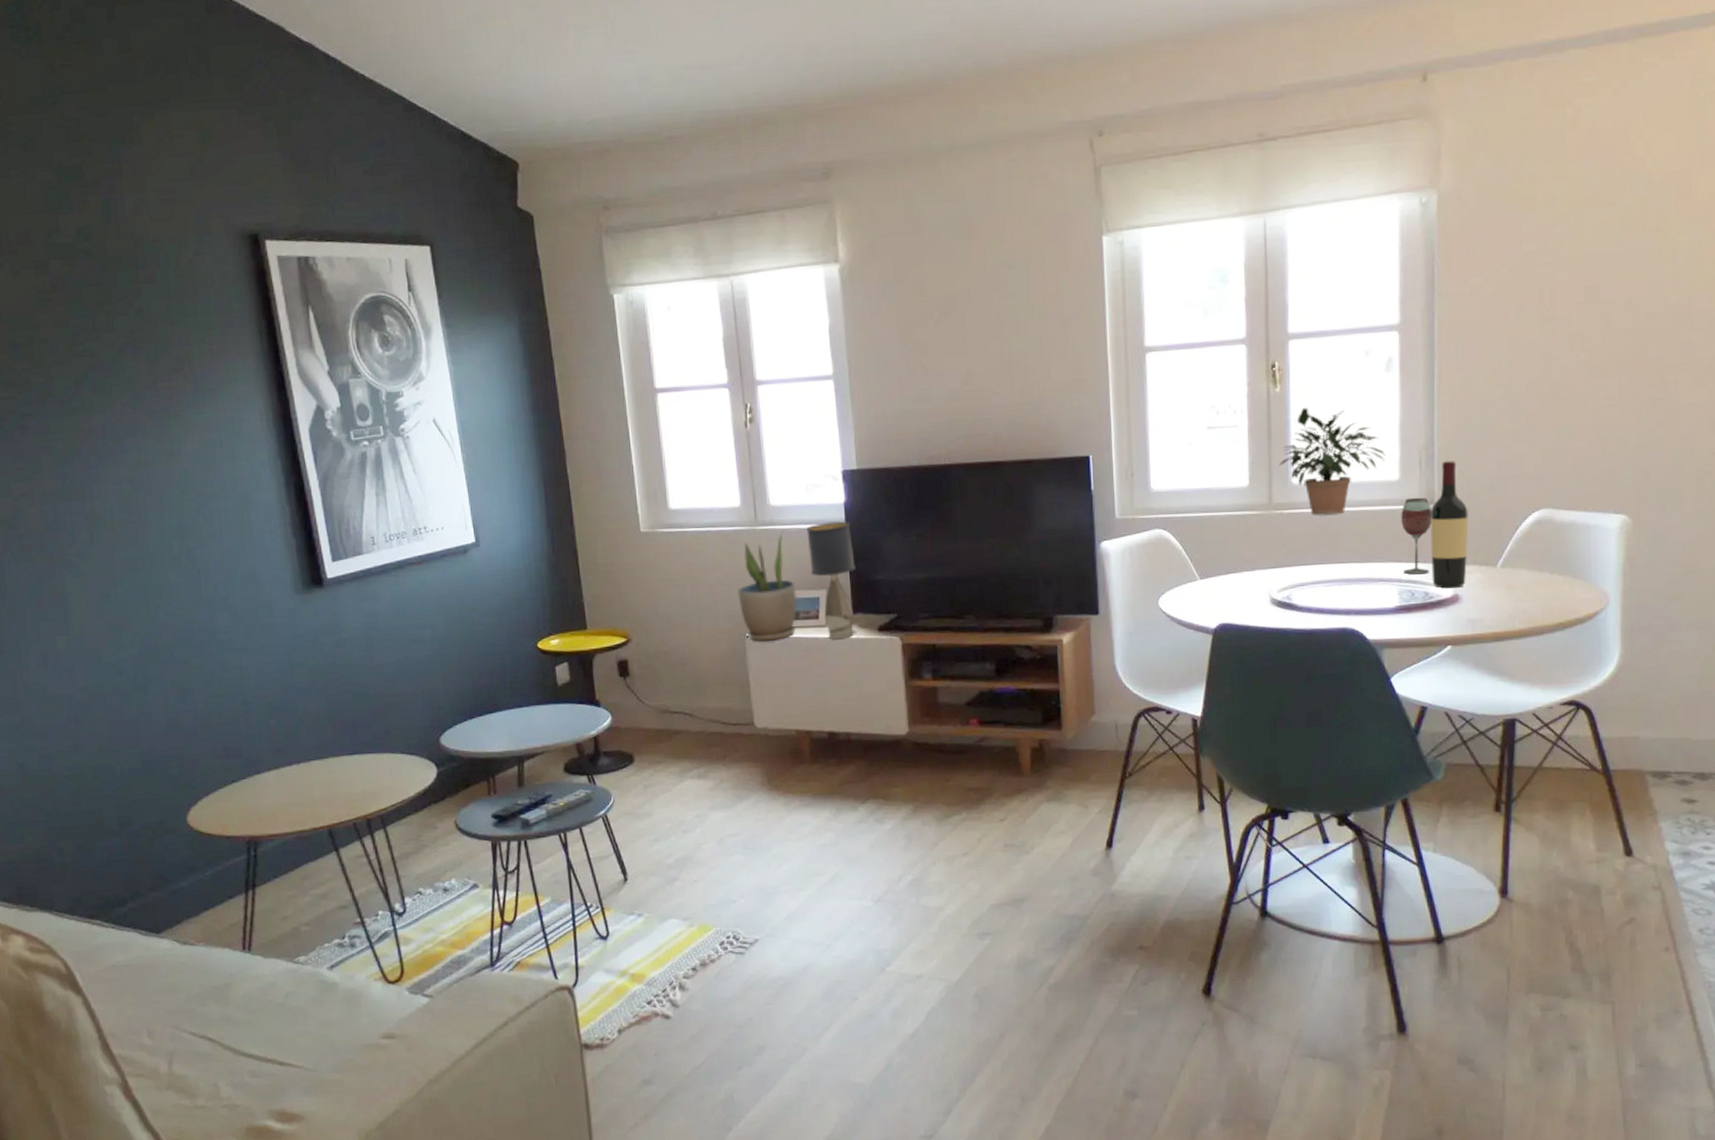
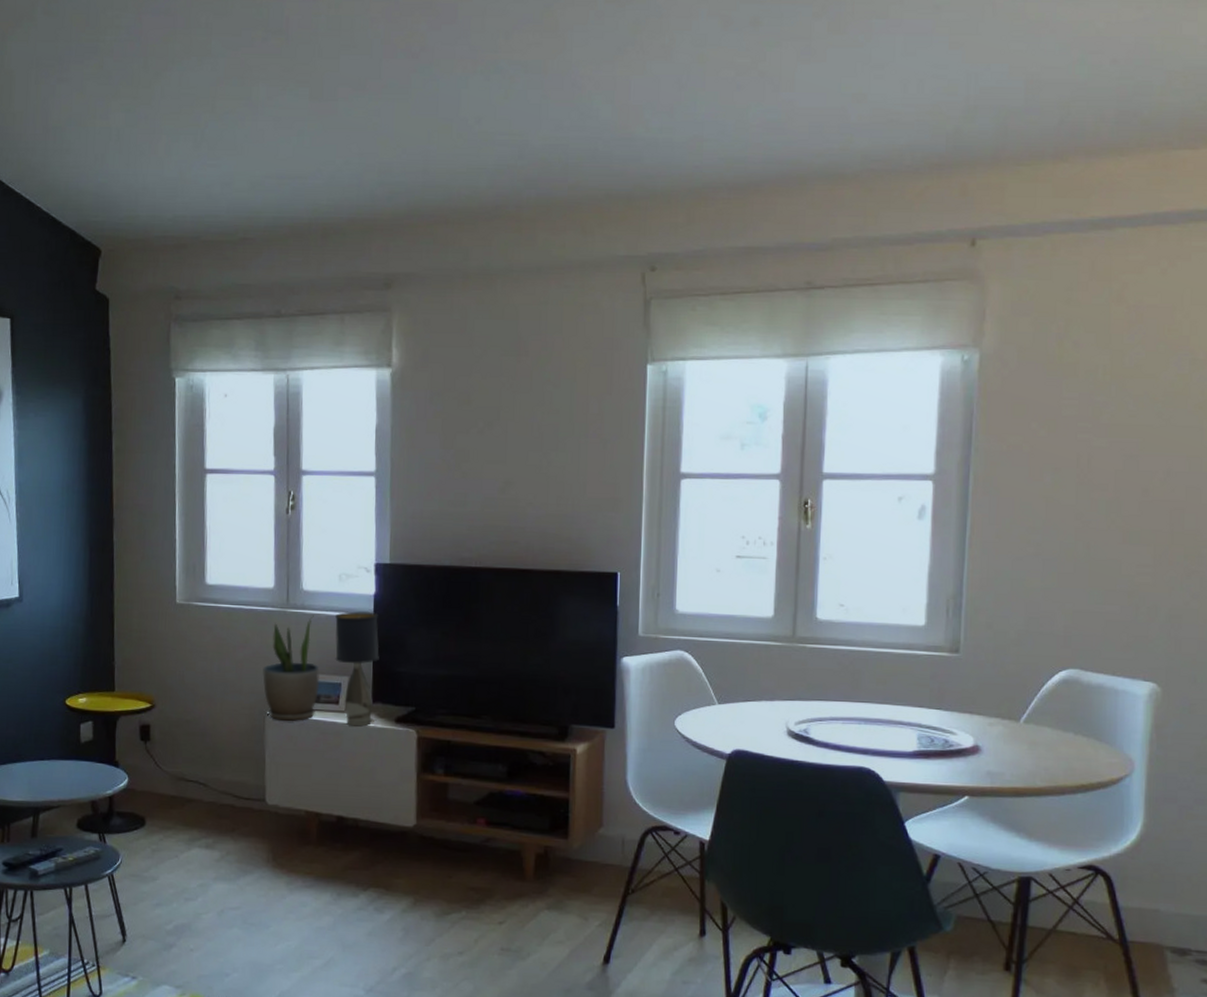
potted plant: present [1279,407,1386,516] -> none [805,546,913,655]
wineglass: present [1401,497,1433,575] -> none [923,644,957,722]
wine bottle: present [1430,461,1469,588] -> none [952,612,994,739]

